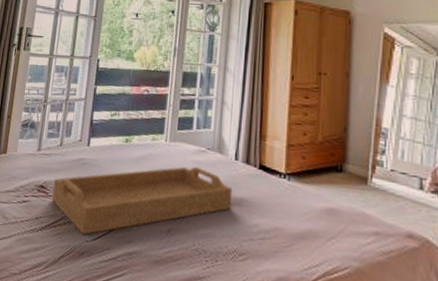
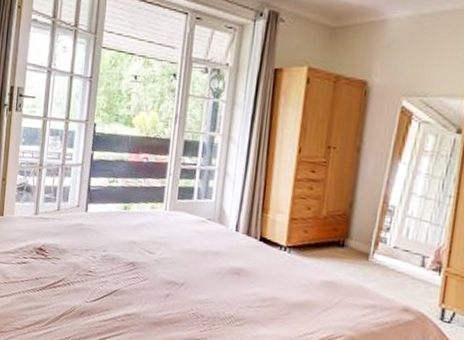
serving tray: present [51,166,233,236] -> none [50,236,232,297]

